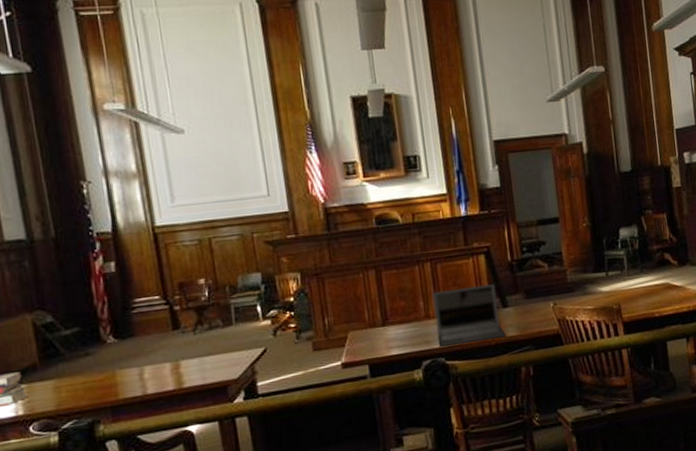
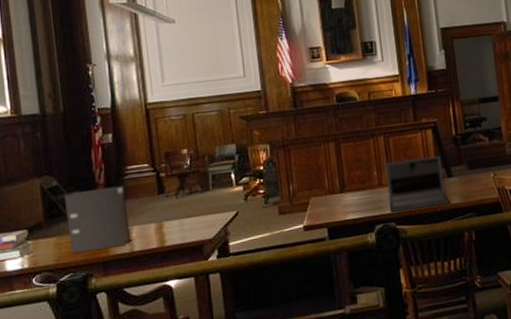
binder: none [61,320,144,399] -> present [64,185,131,255]

